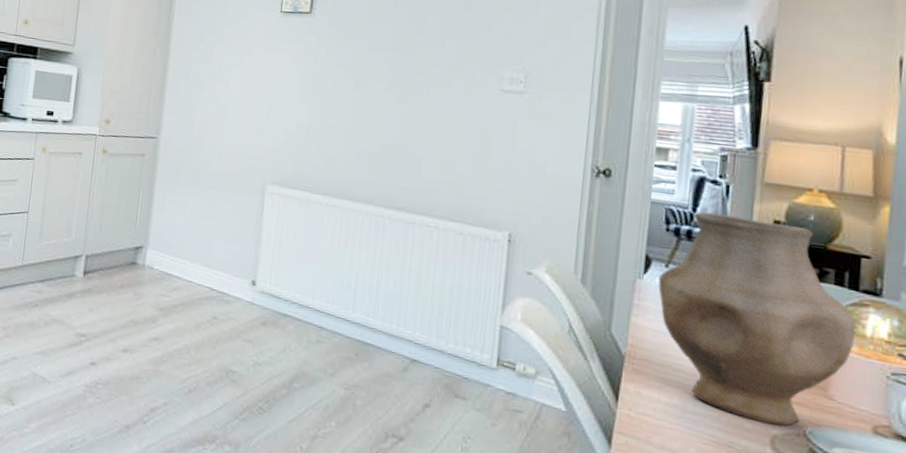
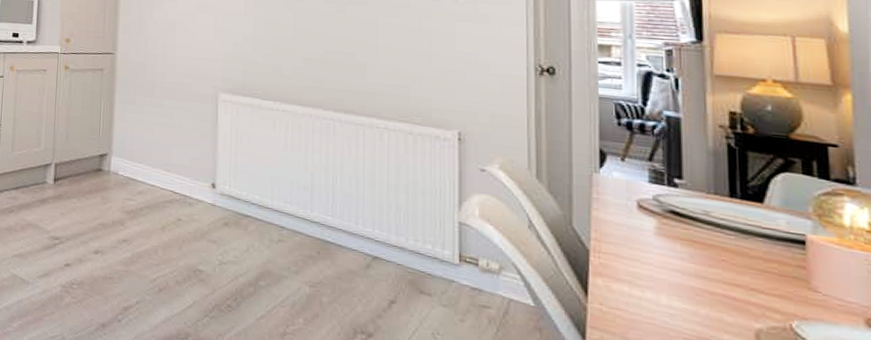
vase: present [658,211,856,426] -> none [616,105,832,320]

